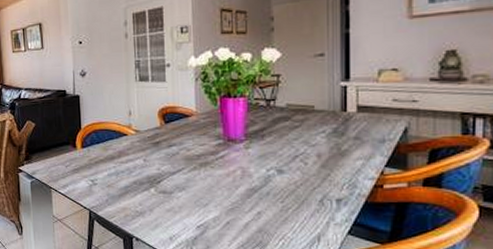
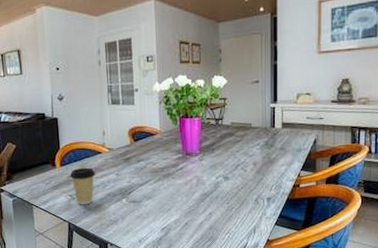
coffee cup: none [91,151,121,192] -> present [70,168,96,205]

